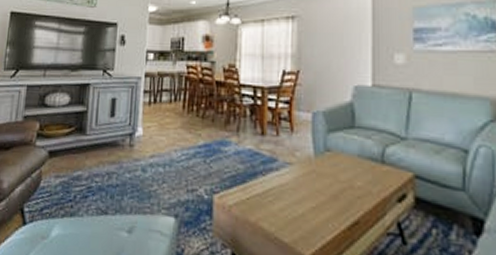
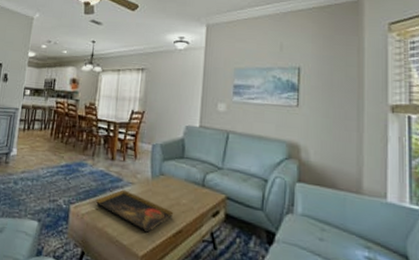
decorative tray: none [244,172,347,226] -> present [95,189,174,233]

